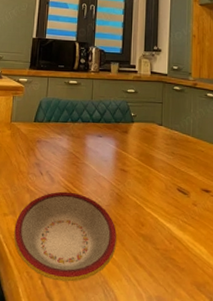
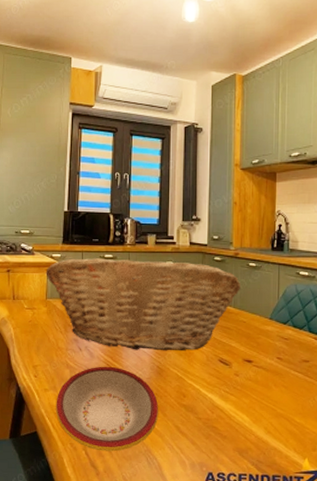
fruit basket: none [12,83,200,179] -> present [45,258,241,351]

